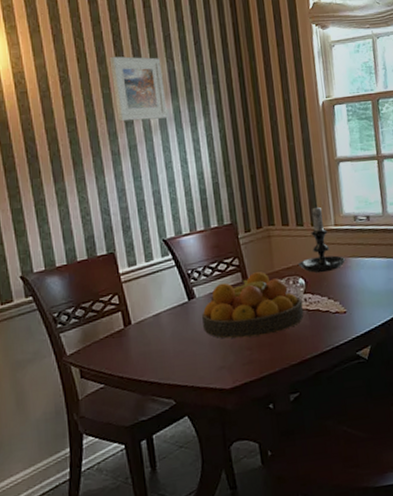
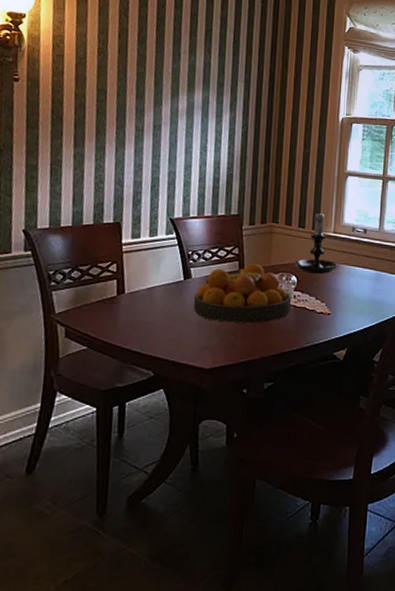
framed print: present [109,56,168,122] -> none [147,38,199,106]

